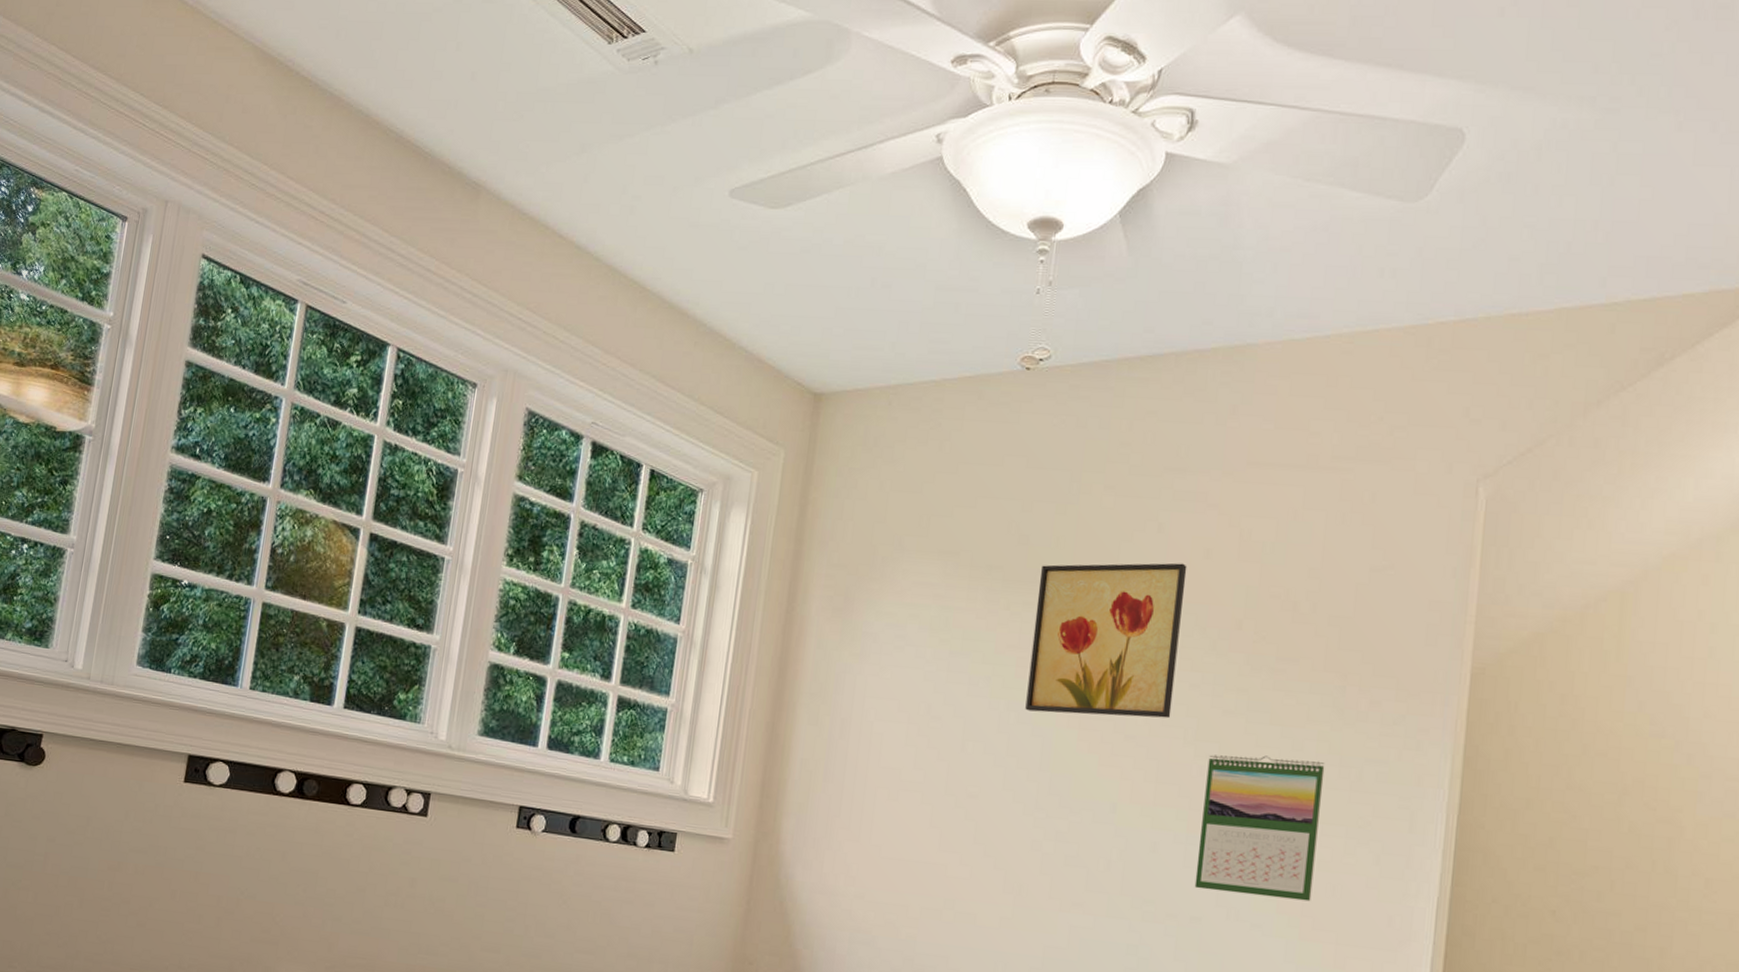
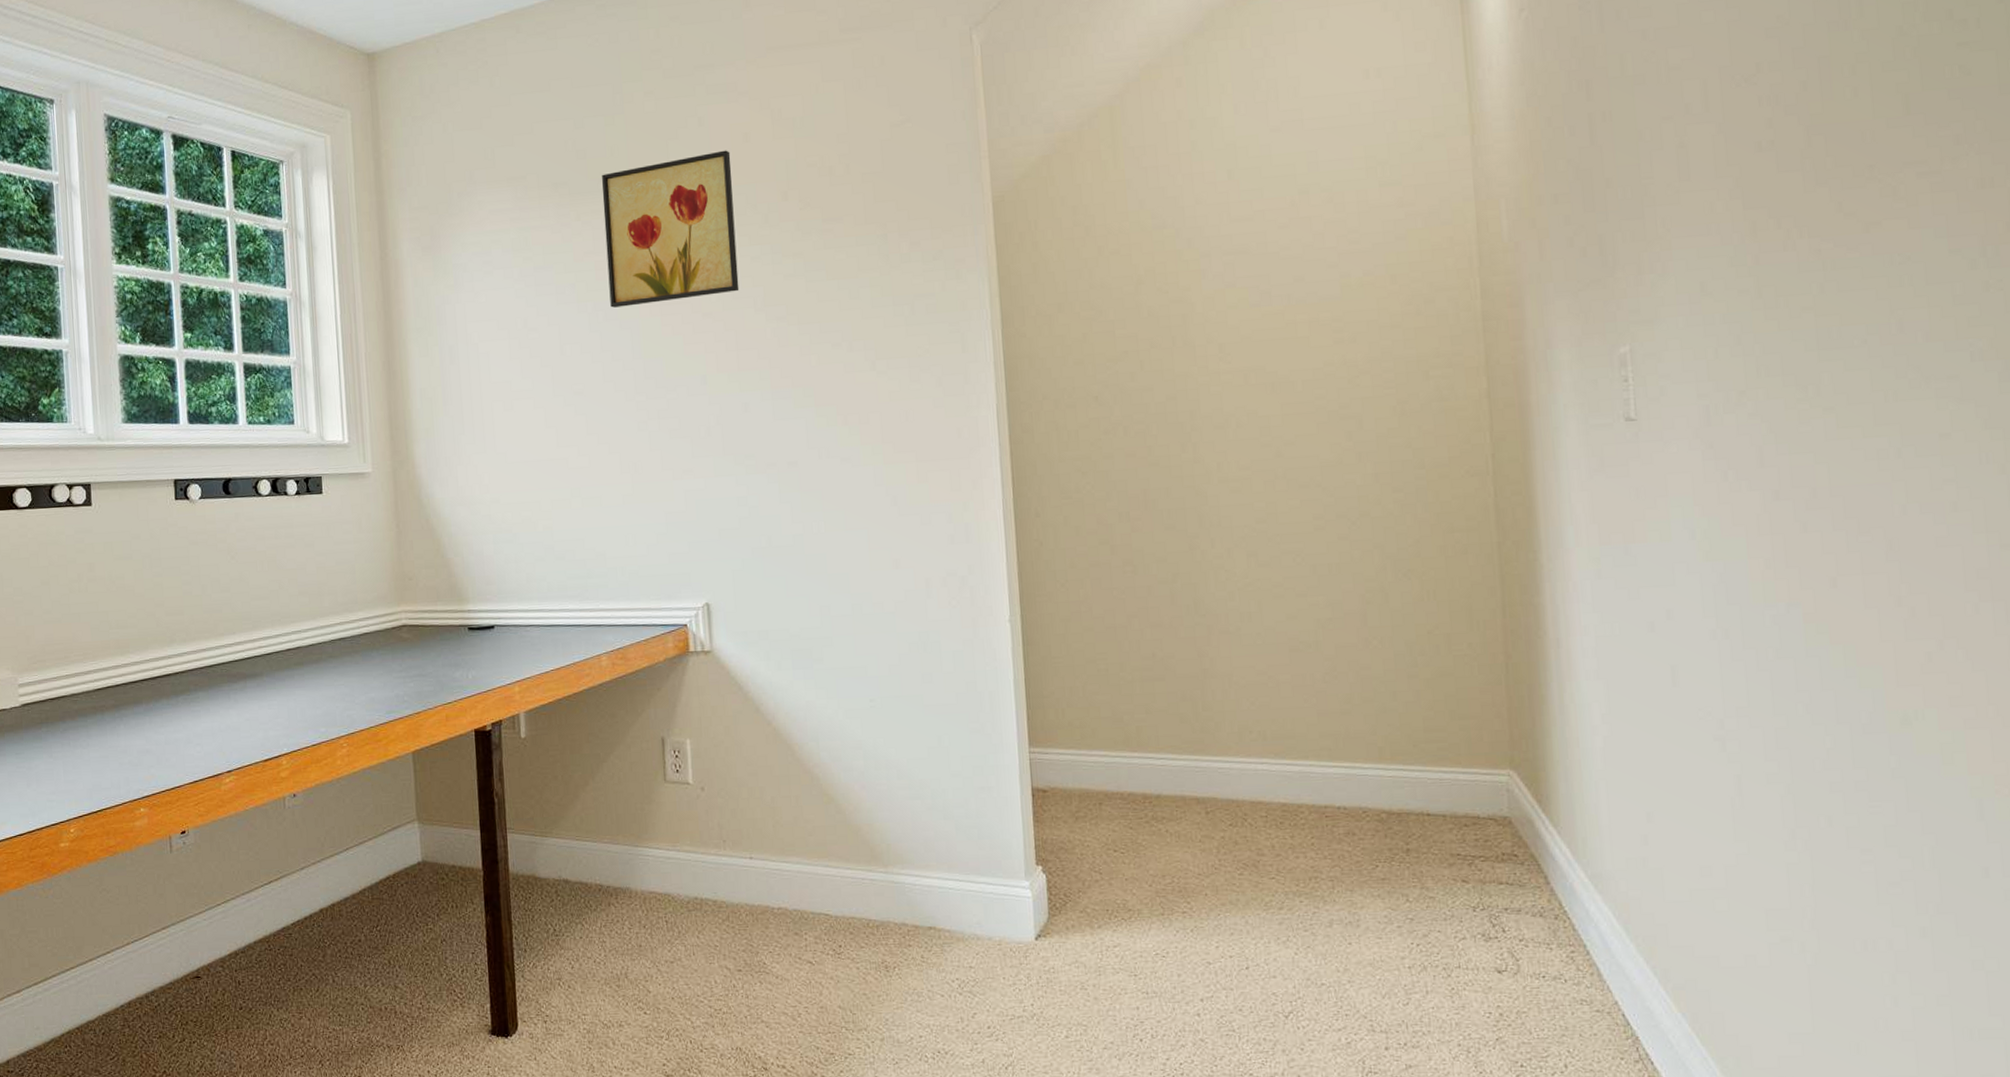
calendar: present [1194,754,1325,902] -> none [779,304,889,437]

